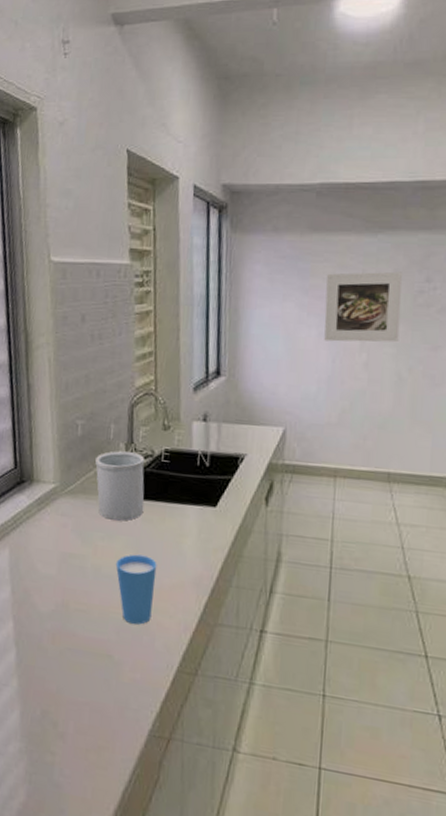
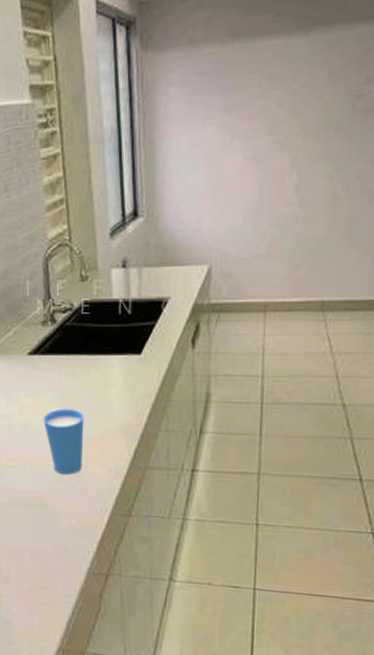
utensil holder: present [95,451,145,521] -> none [14,308,67,378]
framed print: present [324,271,403,343] -> none [250,75,339,166]

